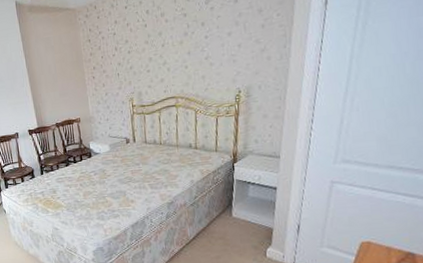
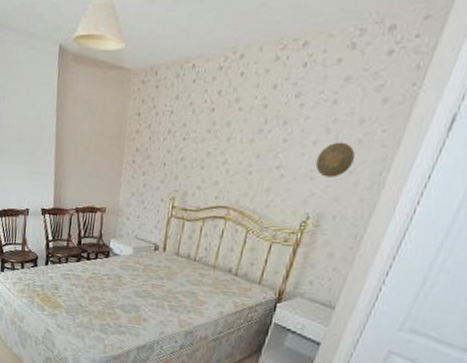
decorative plate: none [234,29,262,58] -> present [315,142,355,178]

